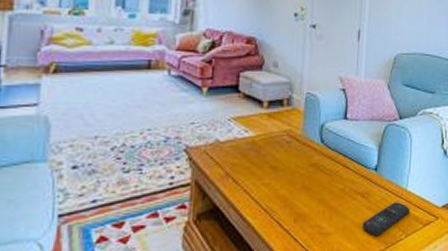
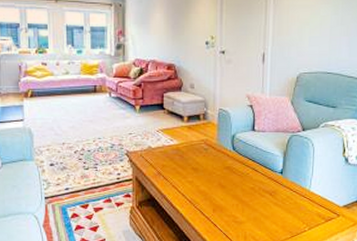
remote control: present [363,202,410,236] -> none [271,200,313,227]

